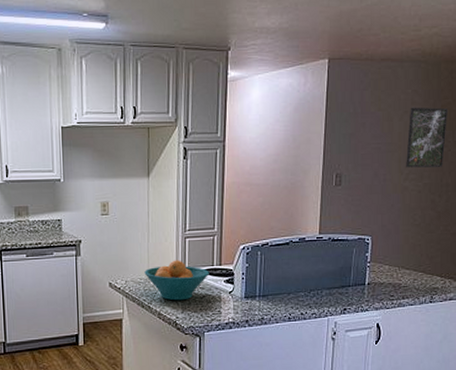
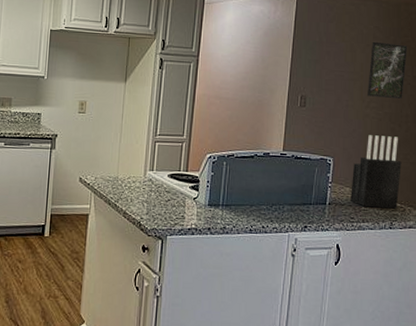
fruit bowl: present [144,260,210,301] -> none [114,162,176,202]
knife block: none [390,208,442,284] -> present [350,135,401,209]

